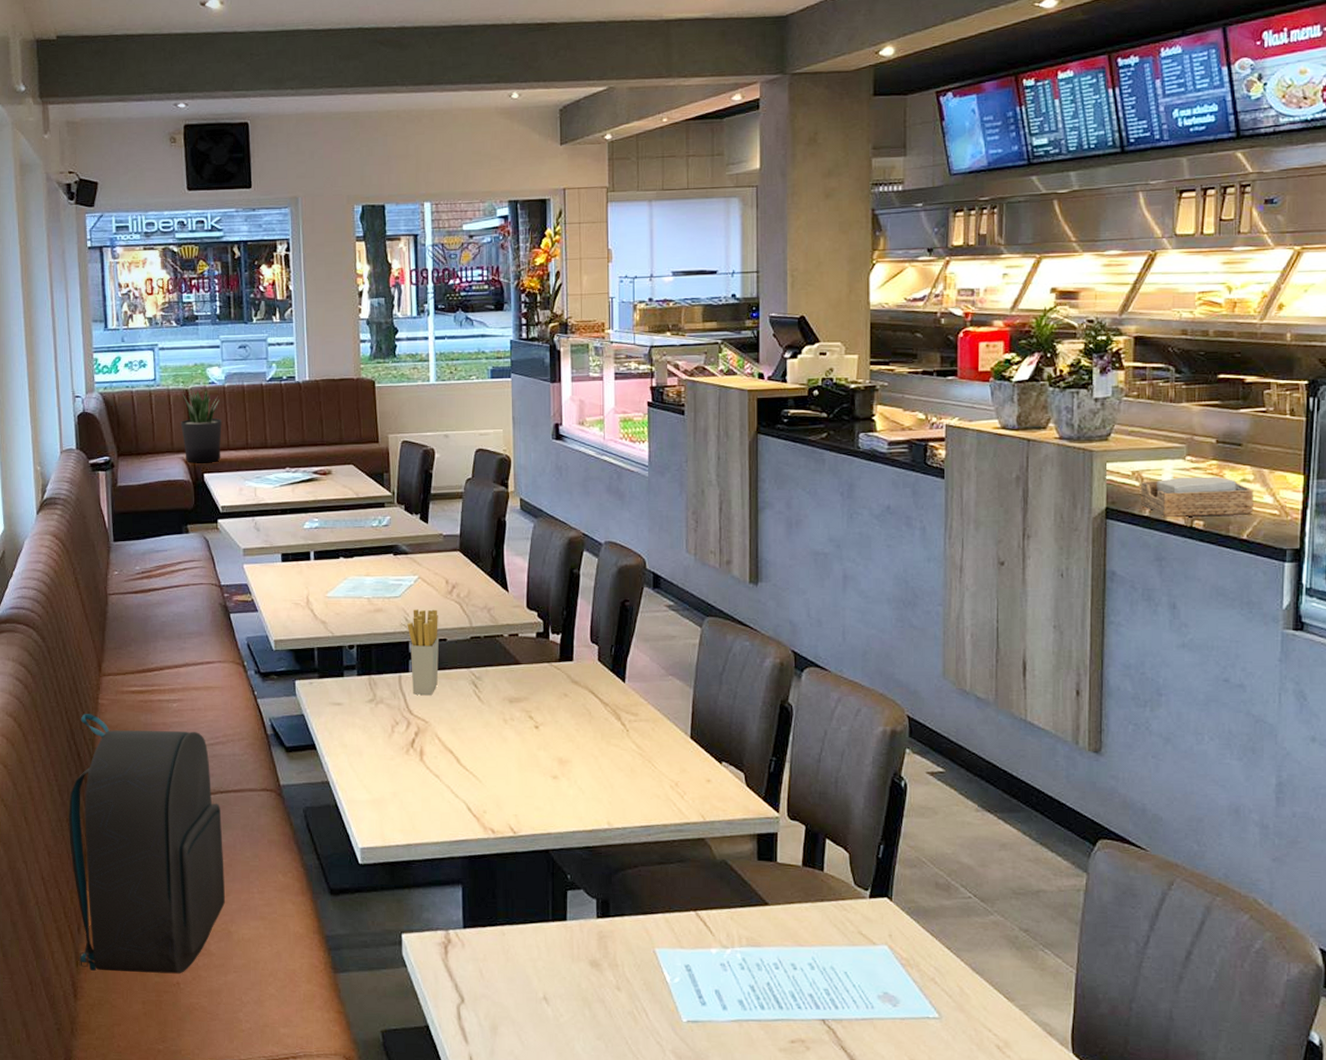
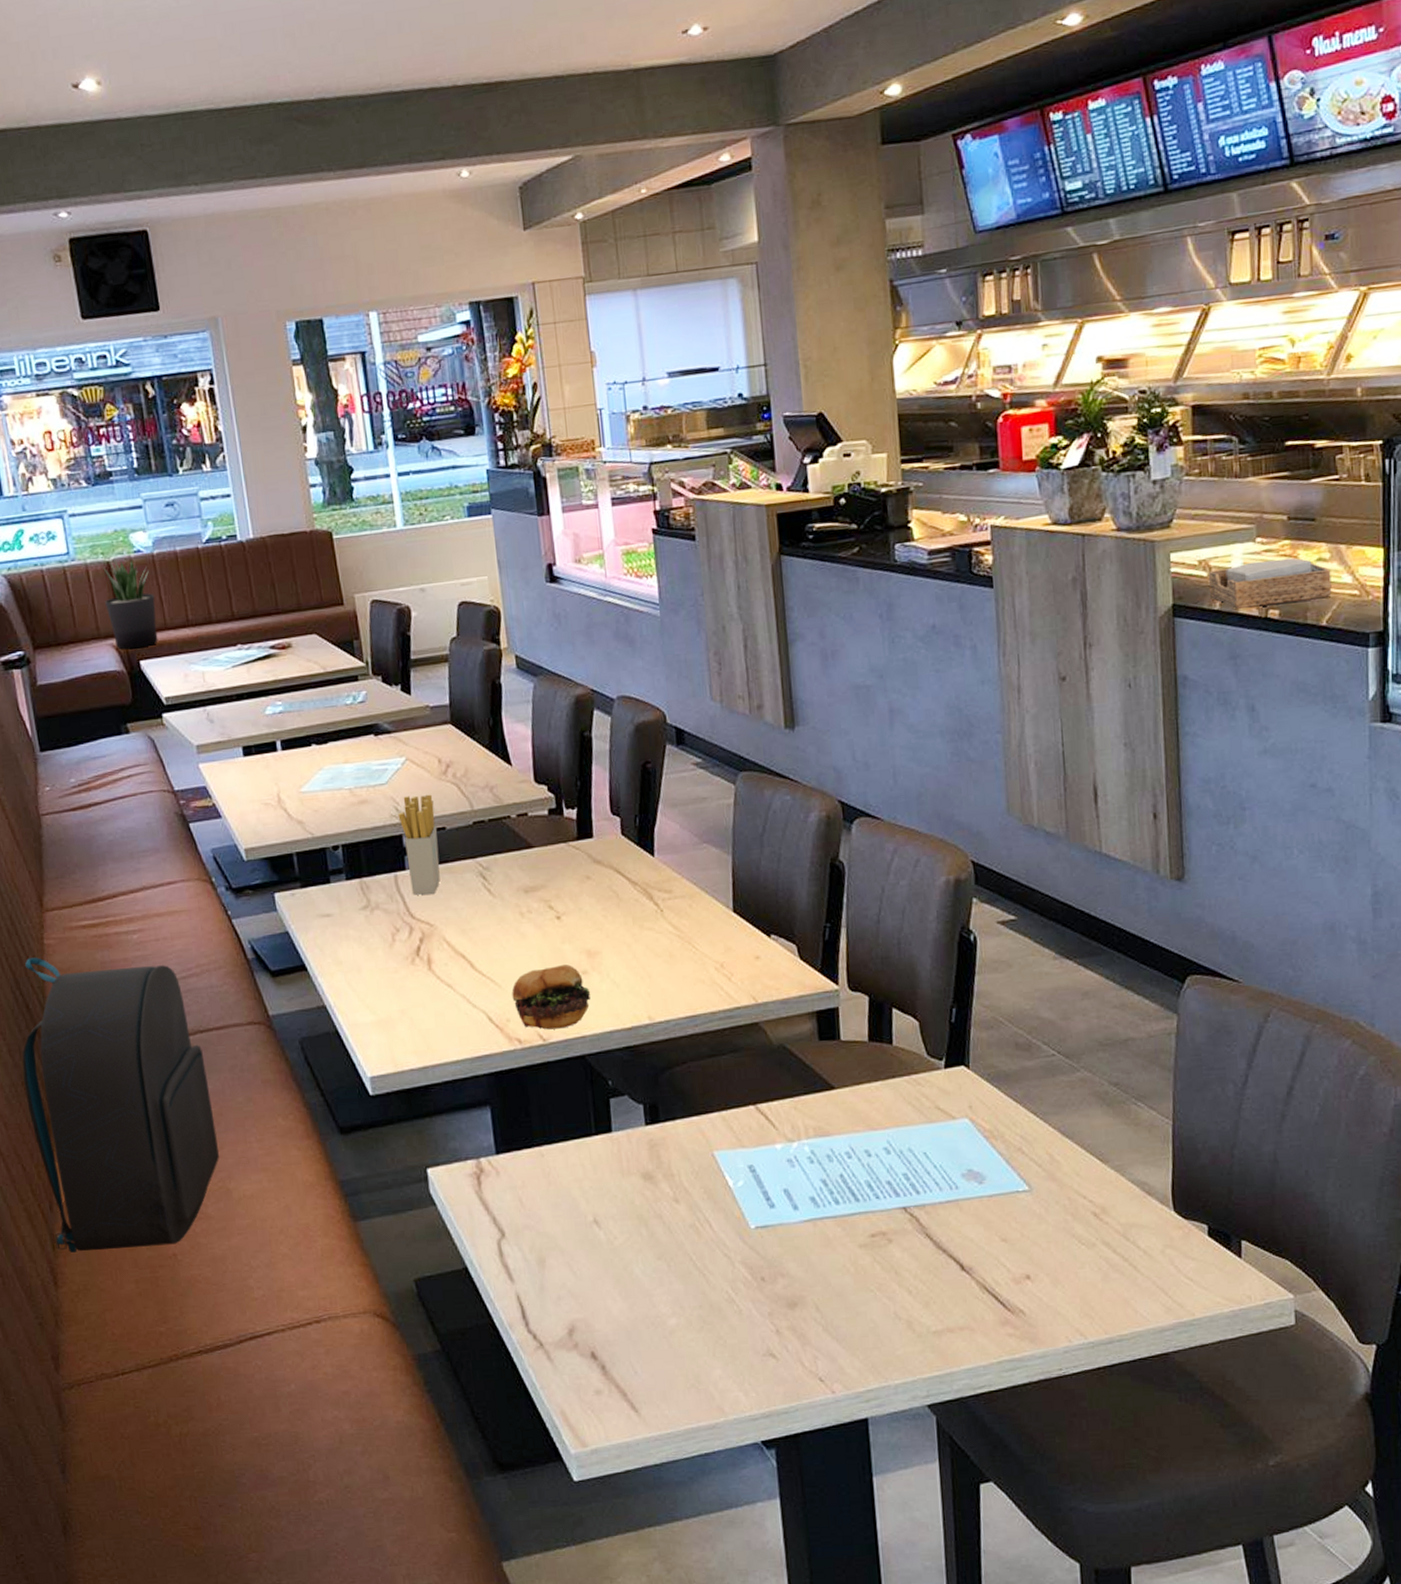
hamburger: none [490,768,559,824] -> present [511,963,591,1030]

